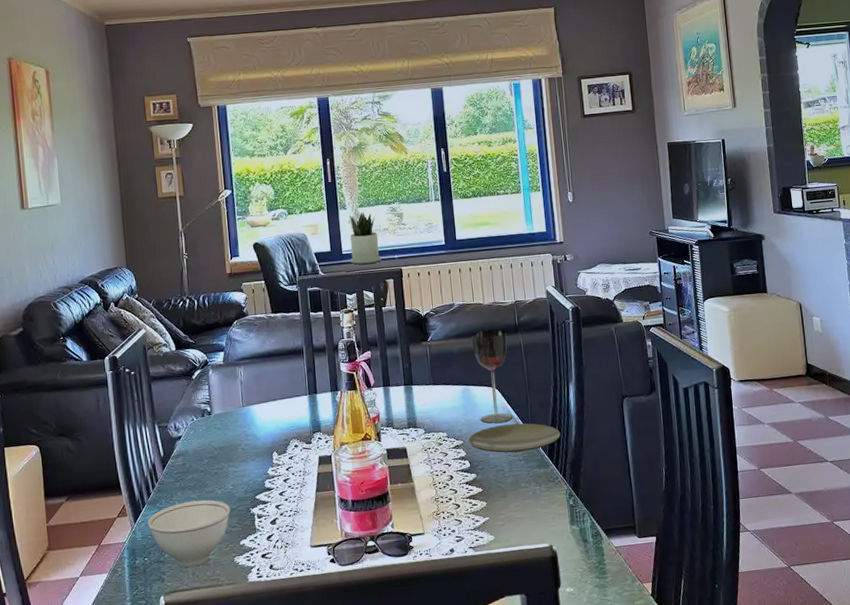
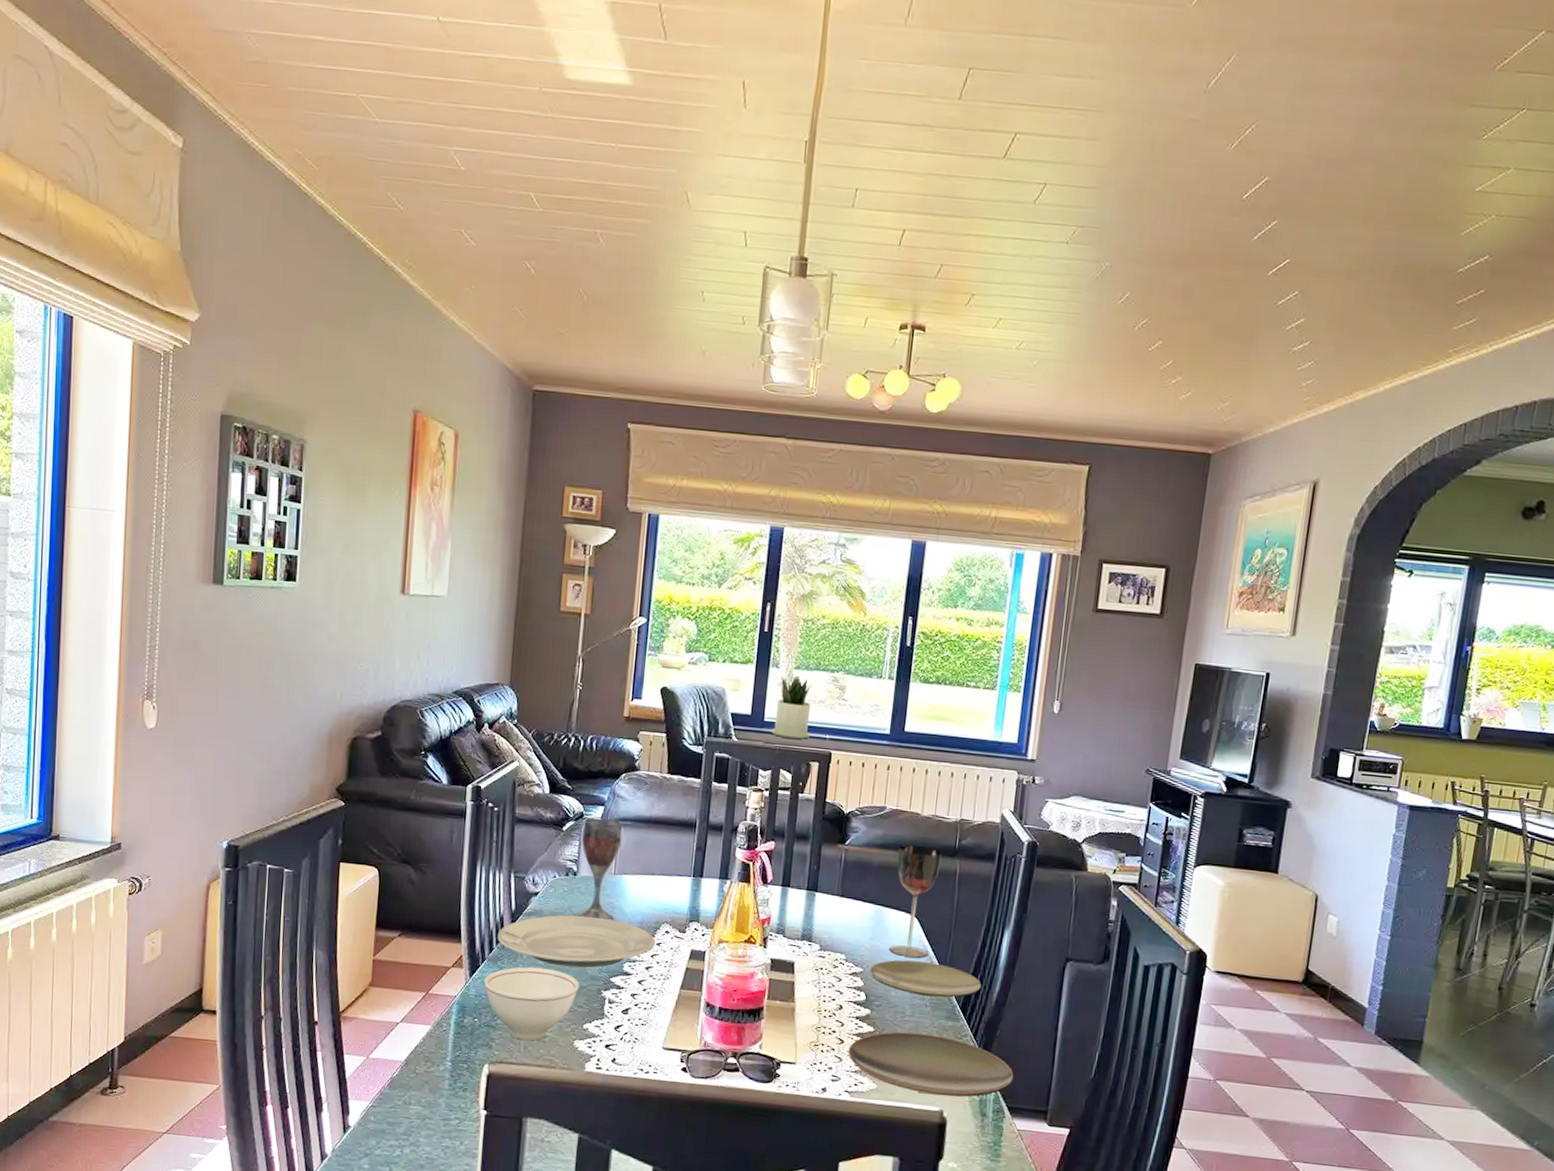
plate: none [152,445,289,496] -> present [497,915,656,968]
cup: none [208,361,250,450] -> present [576,818,623,921]
plate: none [464,483,603,535] -> present [848,1032,1014,1097]

